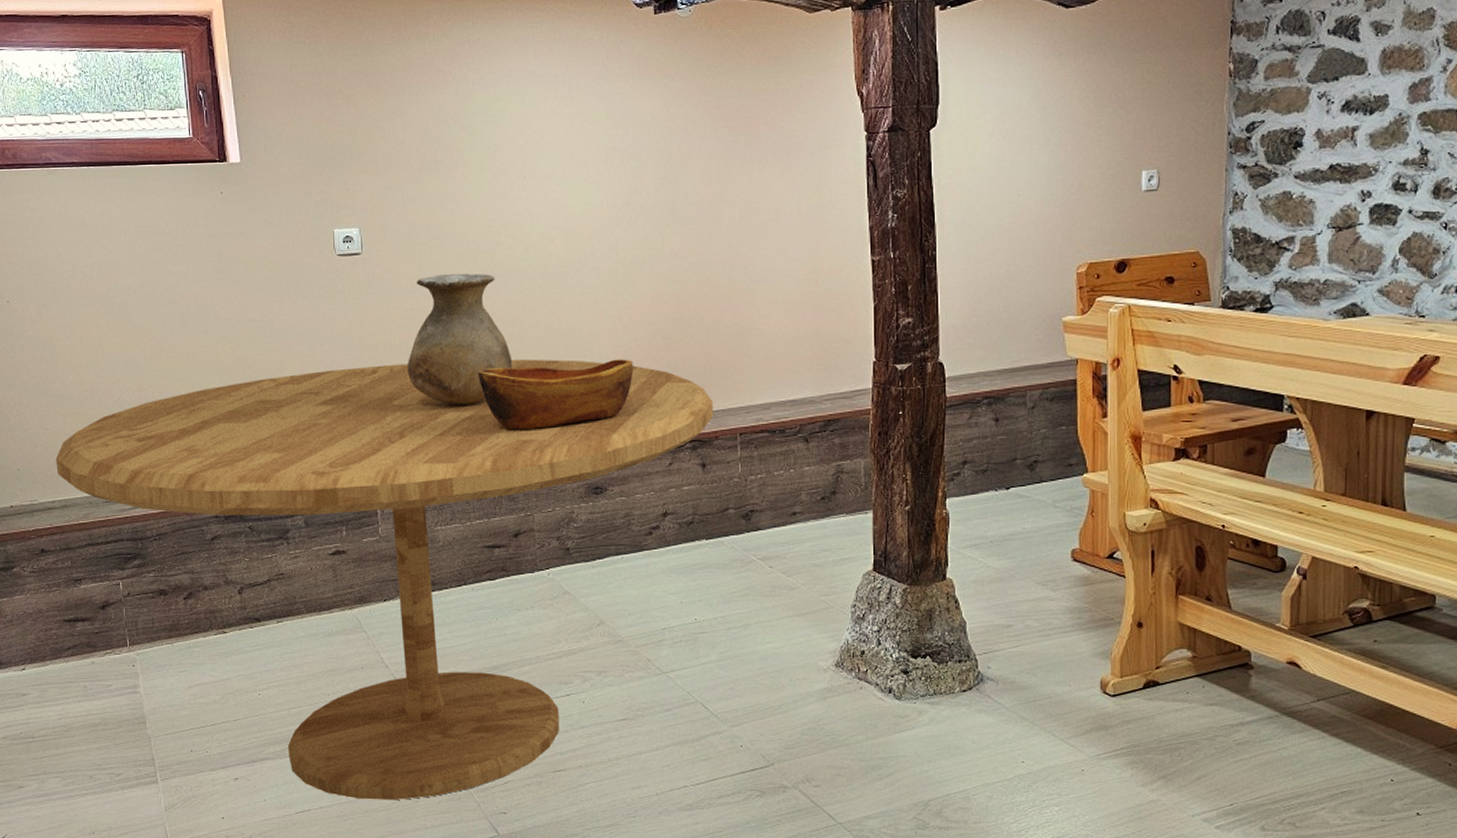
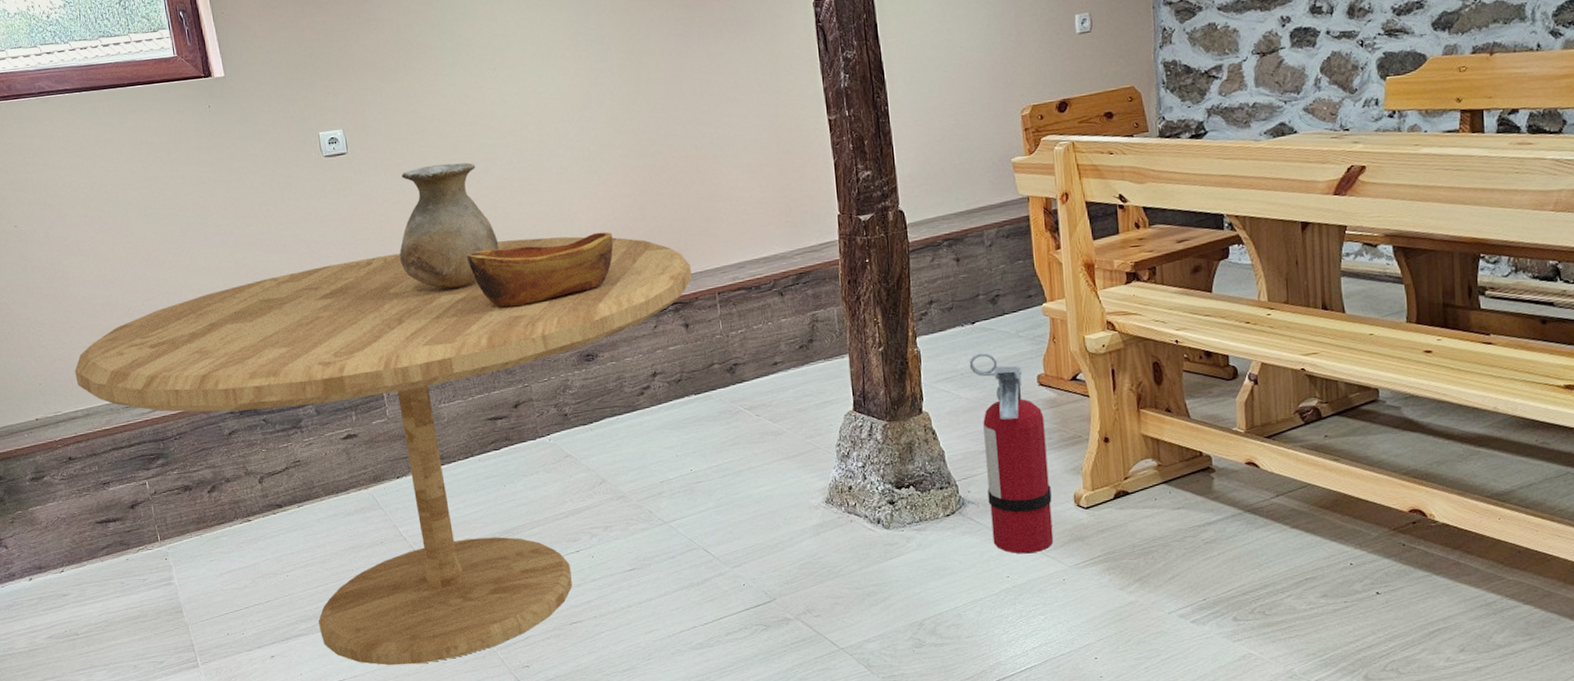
fire extinguisher: none [1000,521,1076,739] -> present [969,352,1054,554]

